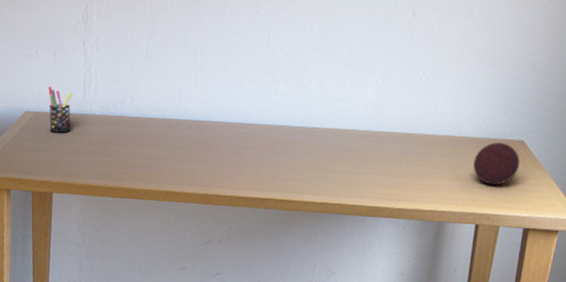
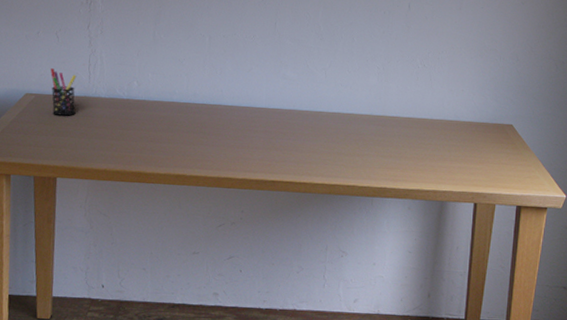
decorative ball: present [473,142,520,186] -> none [469,126,510,166]

